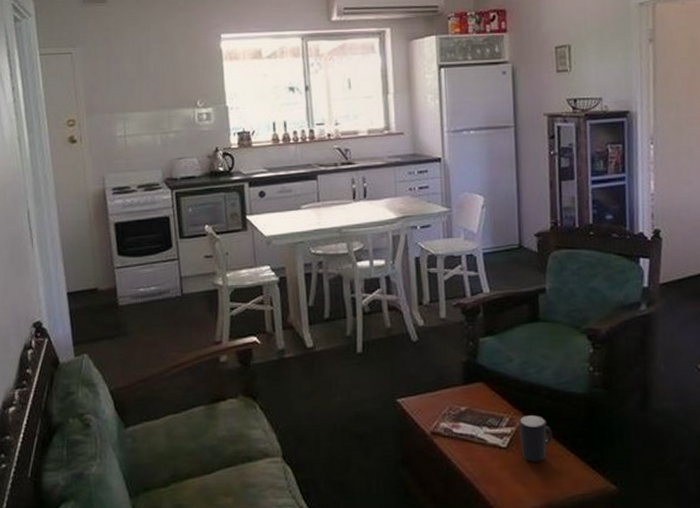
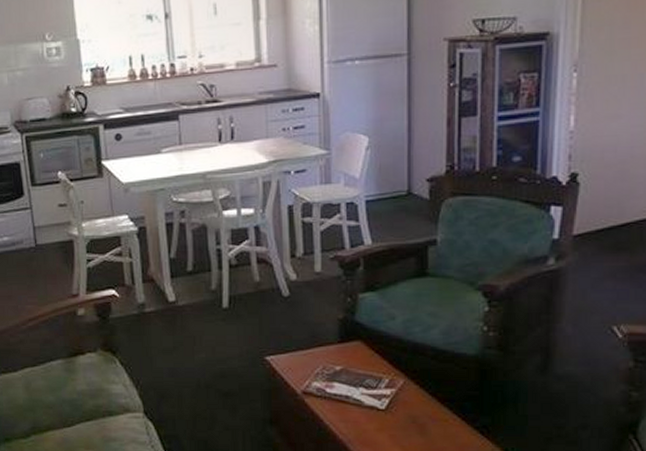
mug: present [518,414,553,462] -> none [399,376,437,425]

